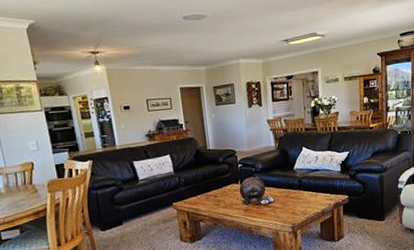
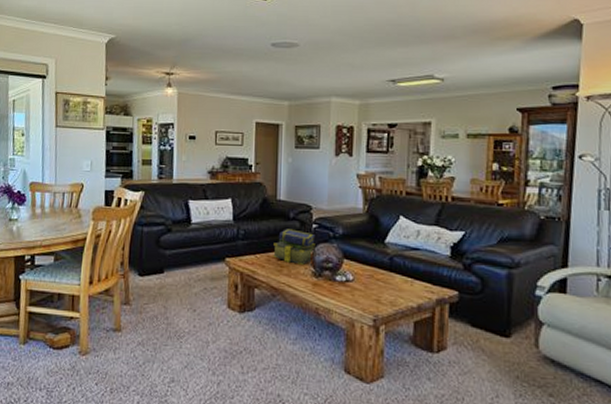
stack of books: none [210,171,243,198] -> present [272,229,315,265]

